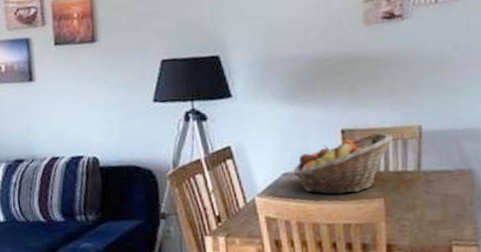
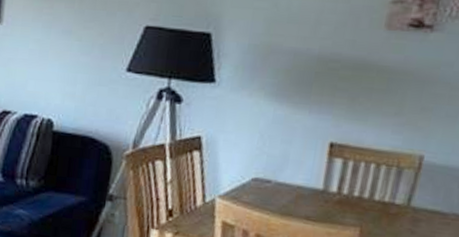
fruit basket: present [293,132,394,195] -> none [264,153,389,216]

